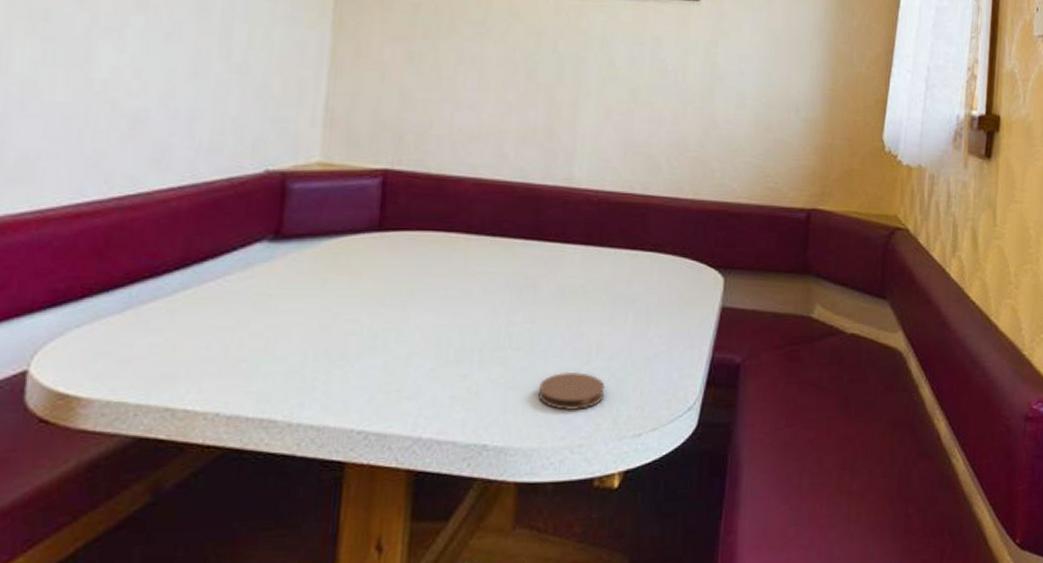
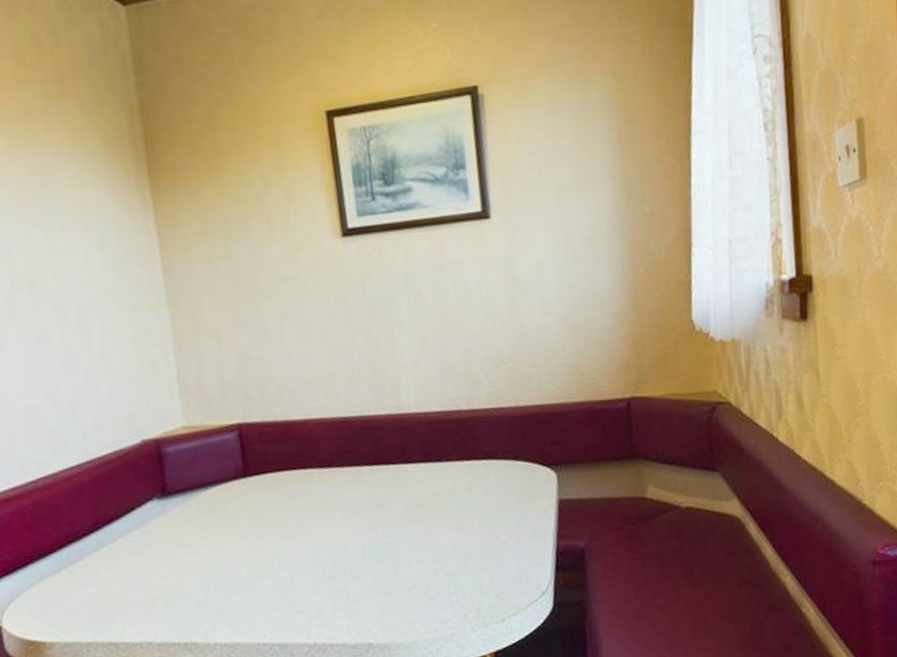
coaster: present [538,371,606,411] -> none [406,573,466,608]

